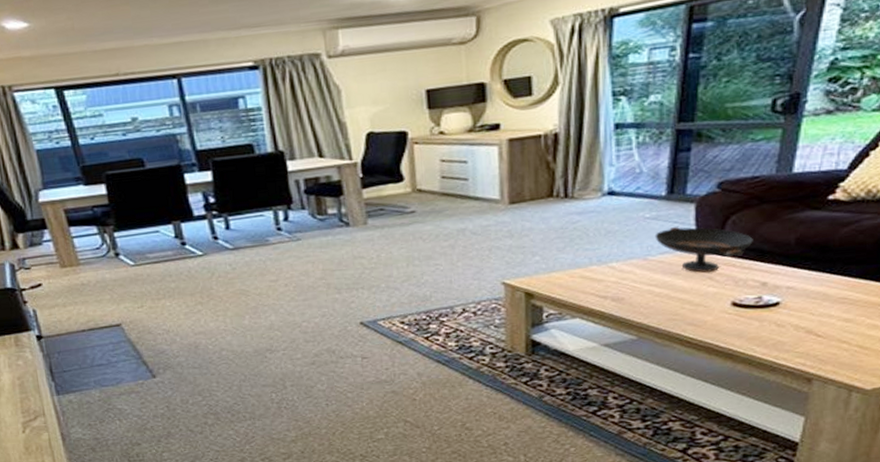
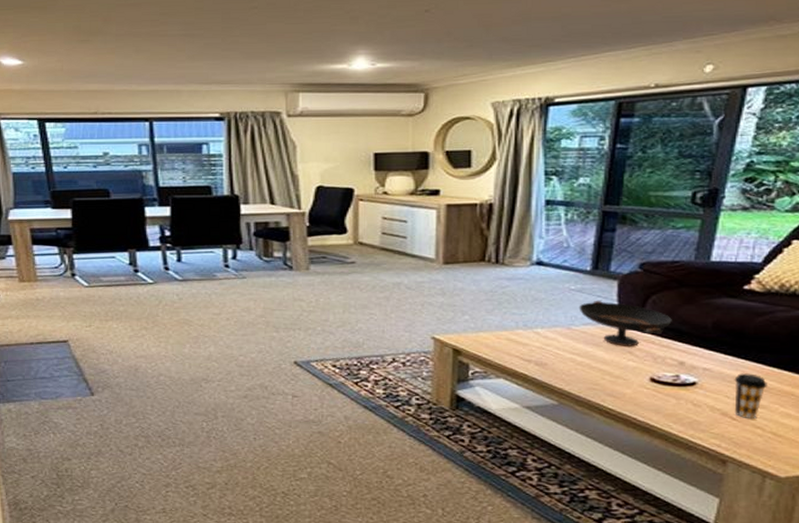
coffee cup: none [819,287,853,335] -> present [734,373,767,420]

